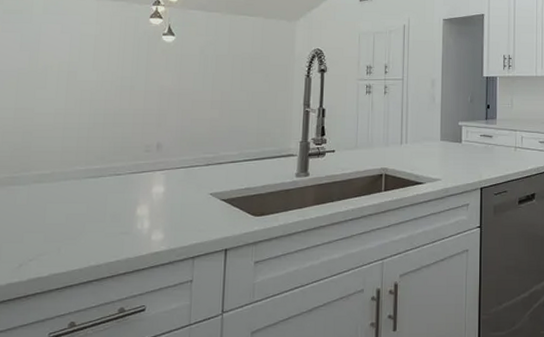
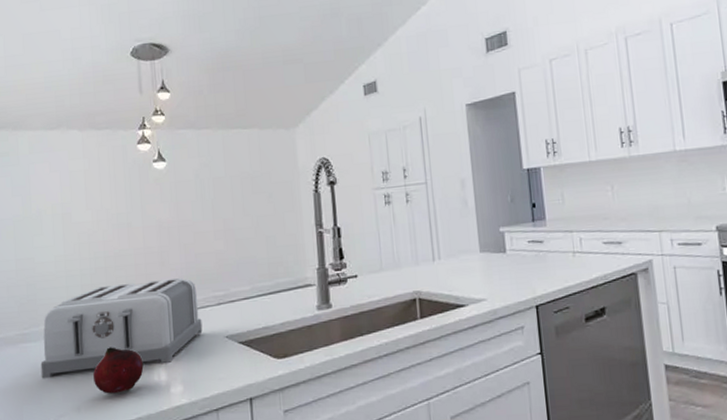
toaster: none [25,139,190,220] -> present [40,278,203,379]
fruit: none [78,195,129,238] -> present [93,347,144,394]

